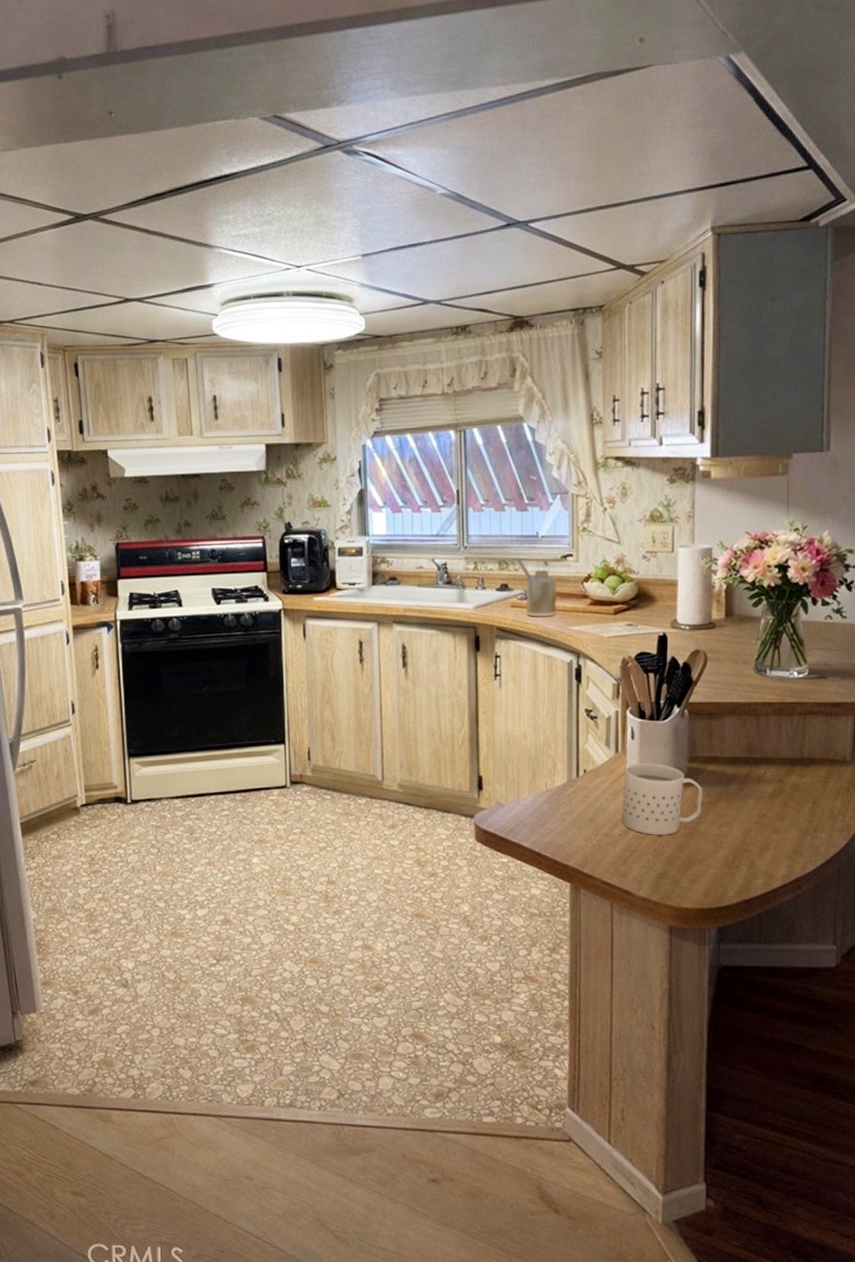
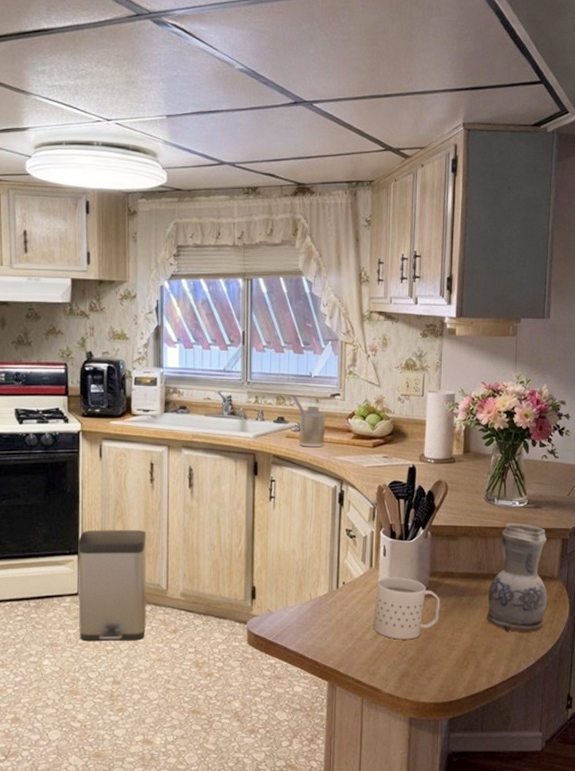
pedal bin: none [283,716,361,838] -> present [77,530,147,642]
ceramic jug: none [760,697,838,827] -> present [486,523,547,632]

